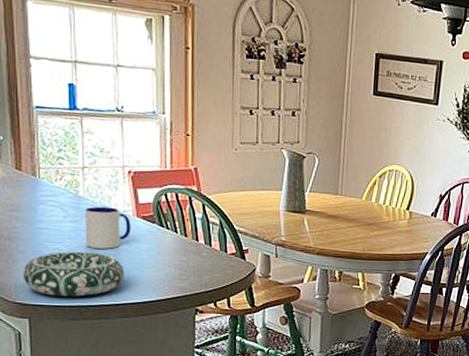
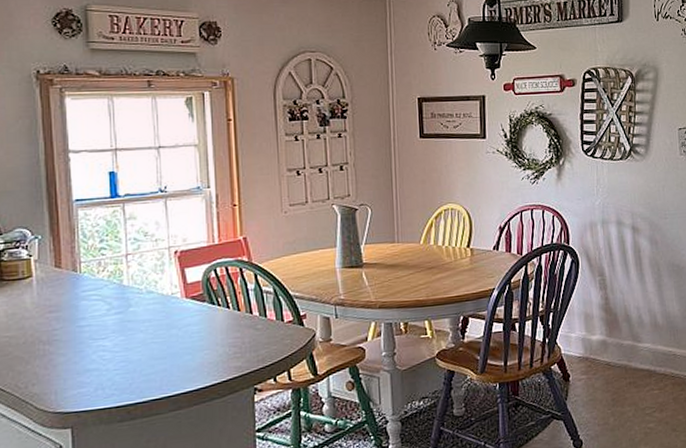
decorative bowl: present [22,251,124,297] -> none [63,343,175,399]
mug: present [85,206,131,249] -> none [130,291,180,339]

